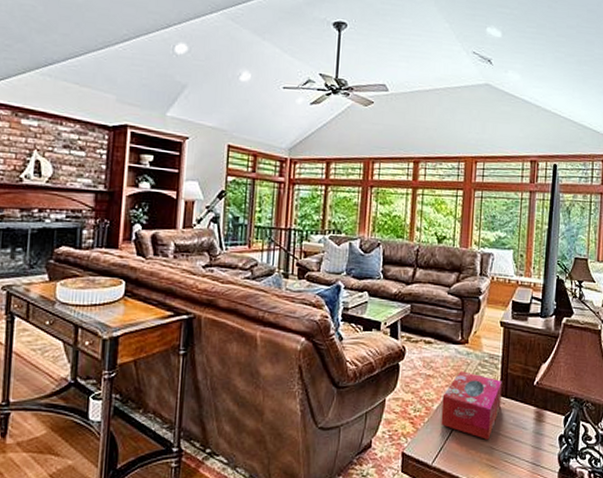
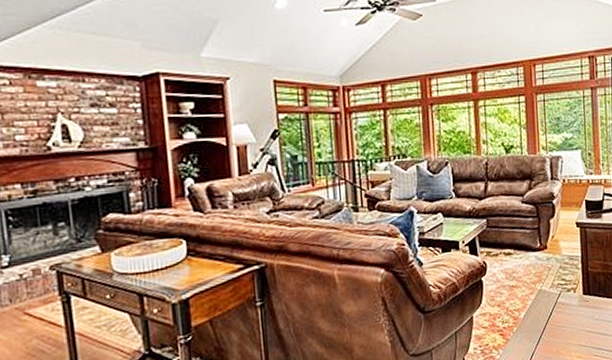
tissue box: present [441,371,502,440] -> none [528,276,585,339]

